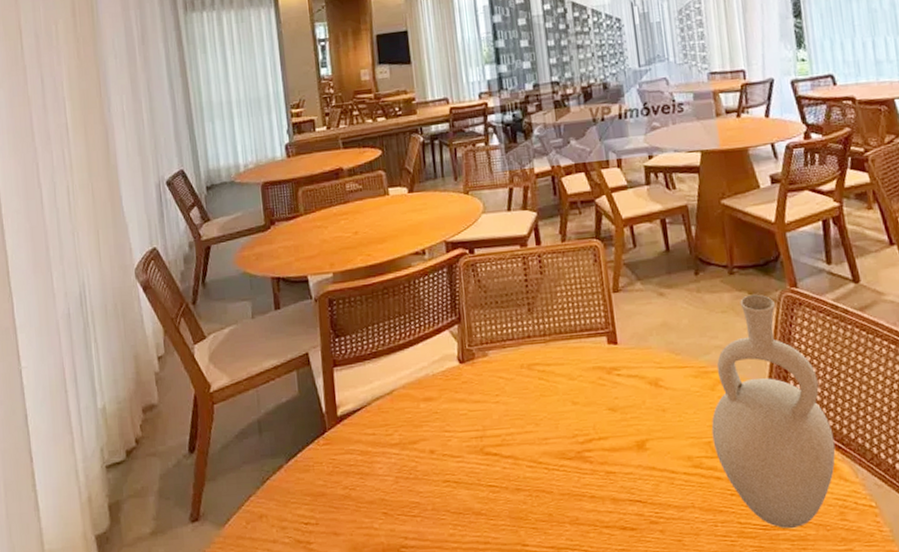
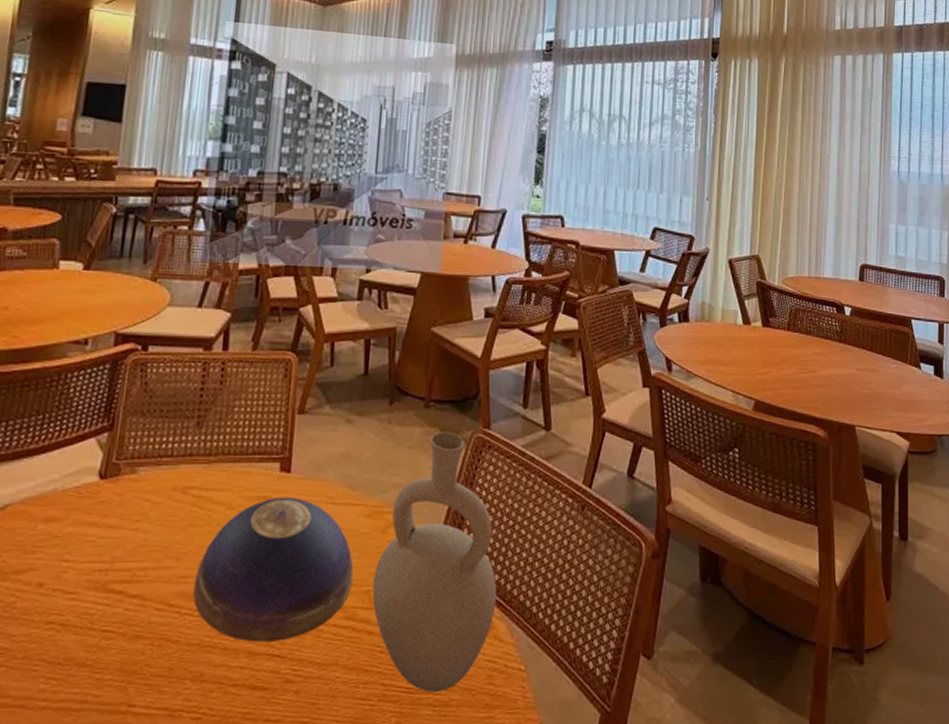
decorative bowl: none [554,365,694,491] -> present [193,497,354,643]

